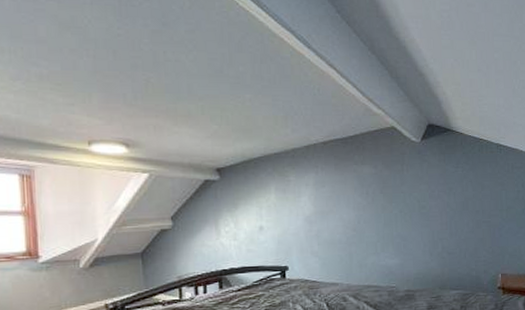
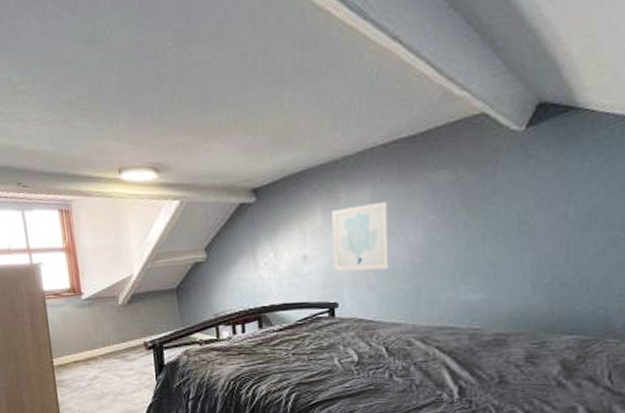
wall art: none [283,186,328,241] -> present [331,201,389,272]

